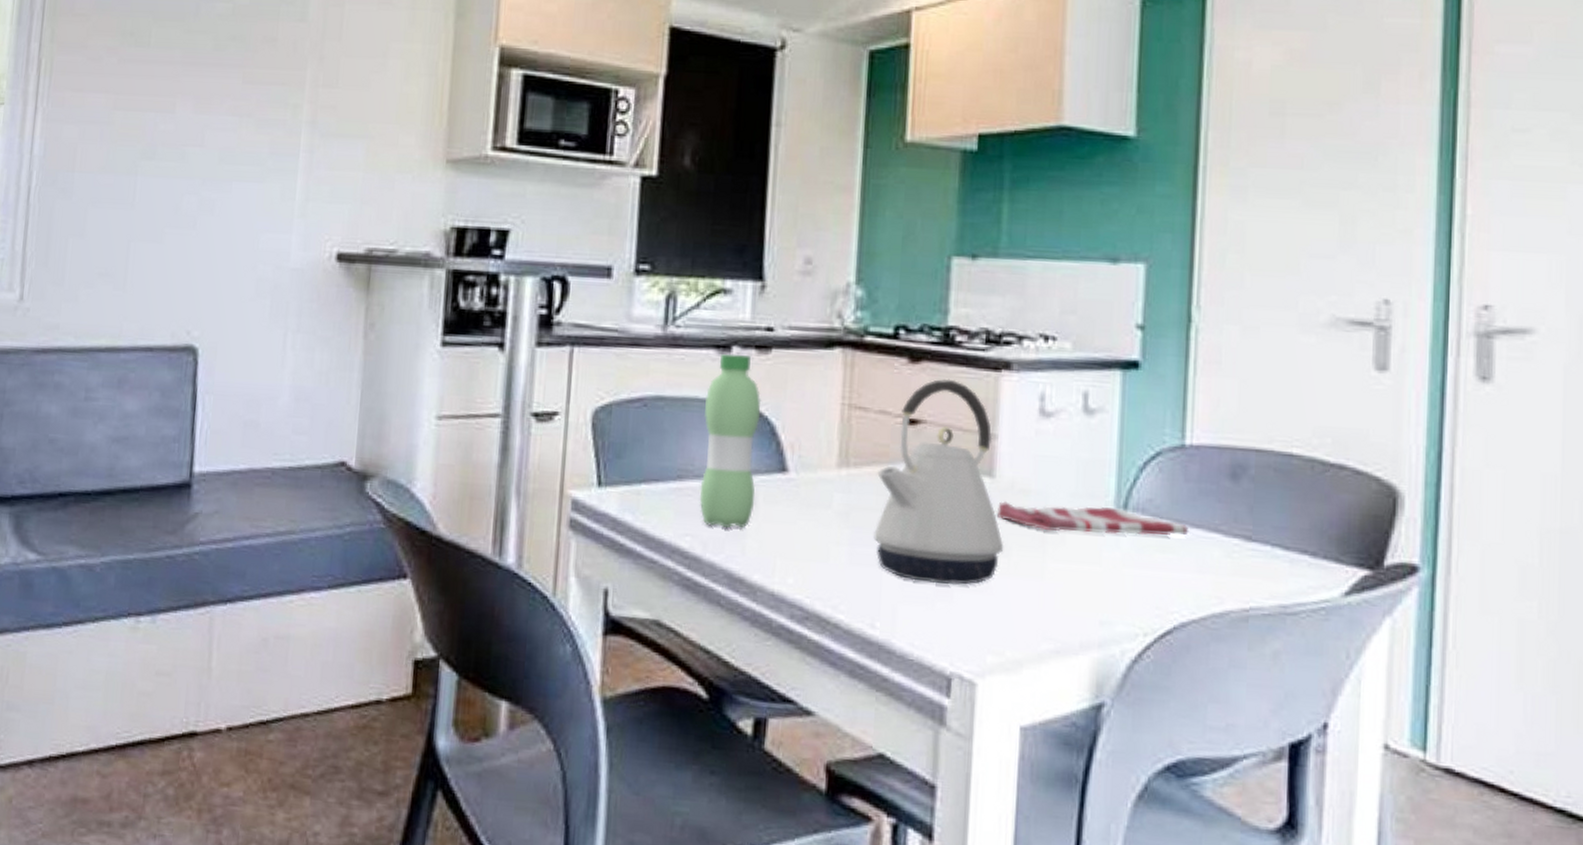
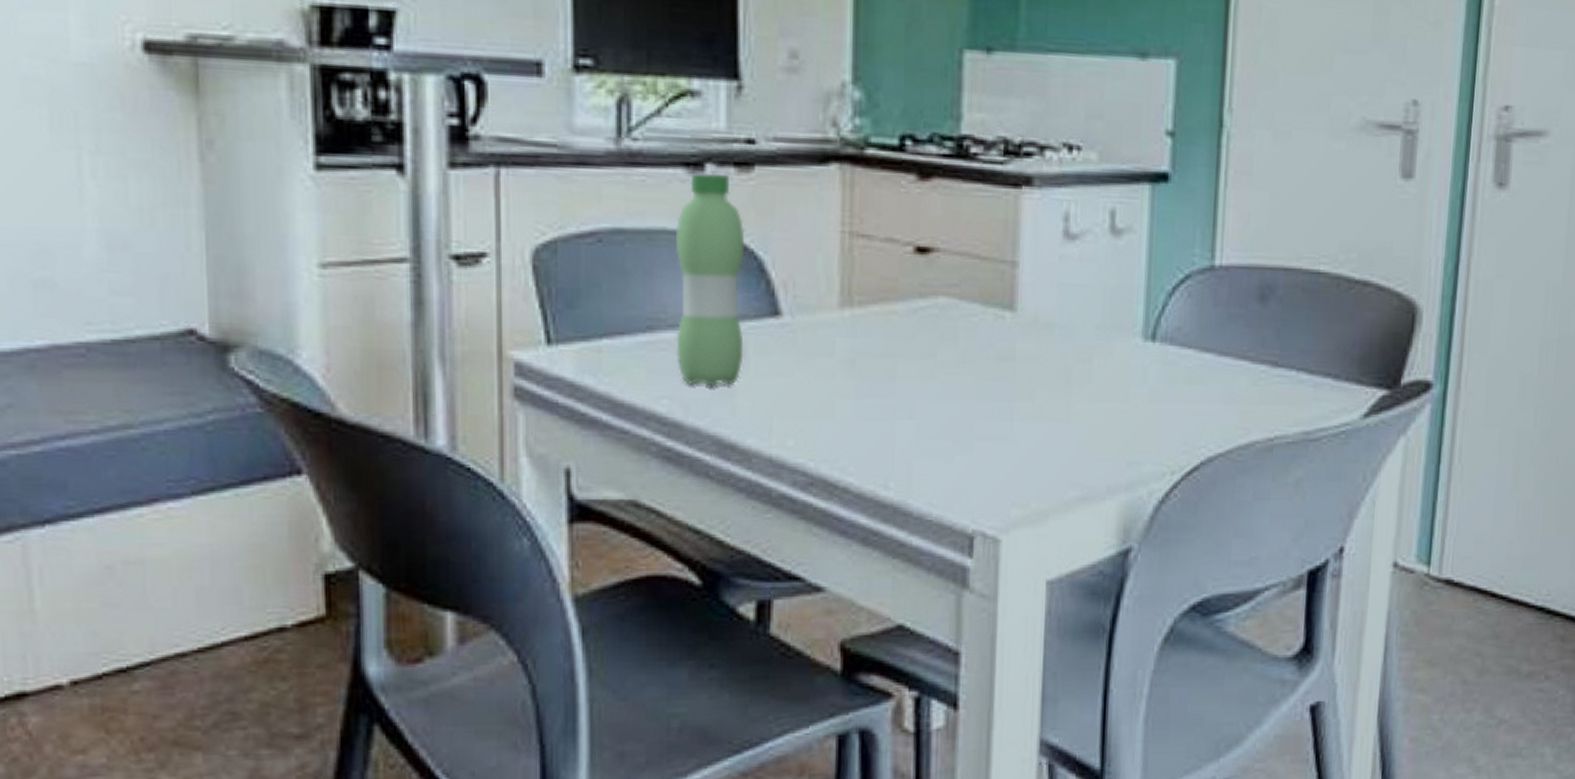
kettle: present [873,379,1004,585] -> none [884,198,1027,435]
dish towel: present [996,501,1189,536] -> none [1018,338,1218,369]

